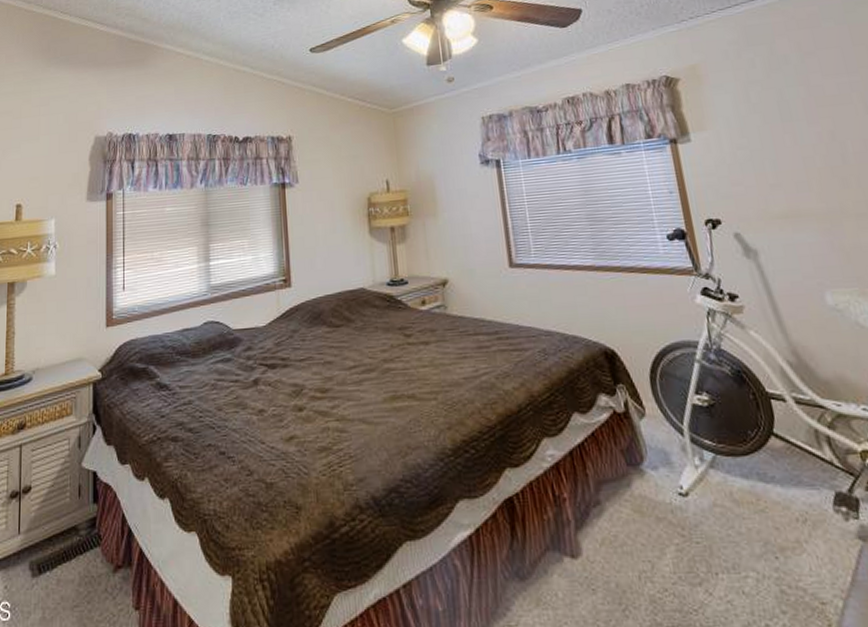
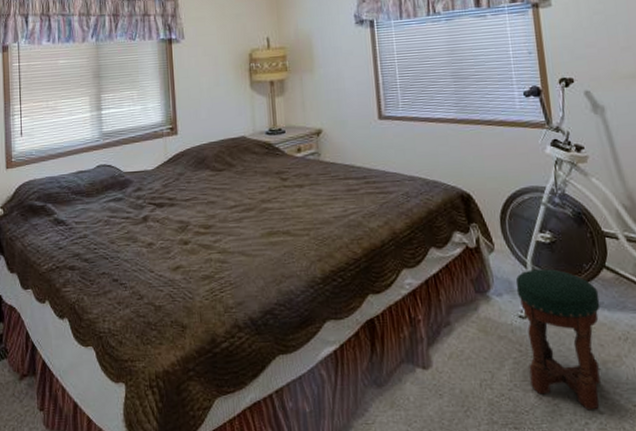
stool: none [672,437,780,609] -> present [515,269,600,410]

